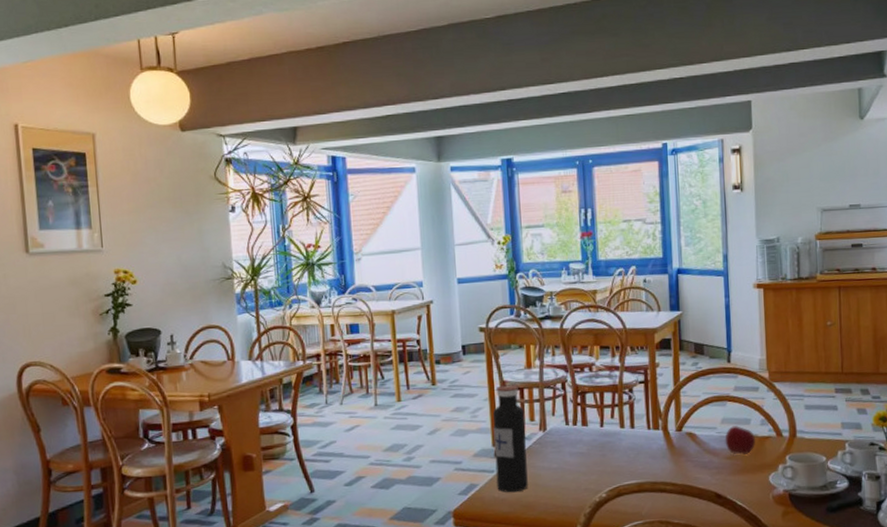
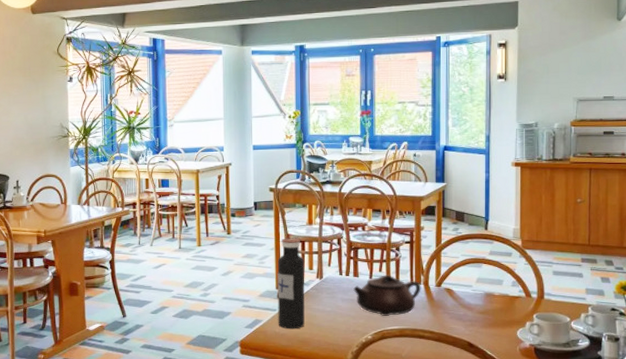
teapot: none [582,421,660,470] -> present [353,275,421,316]
apple: present [725,426,755,455] -> none [479,285,506,311]

